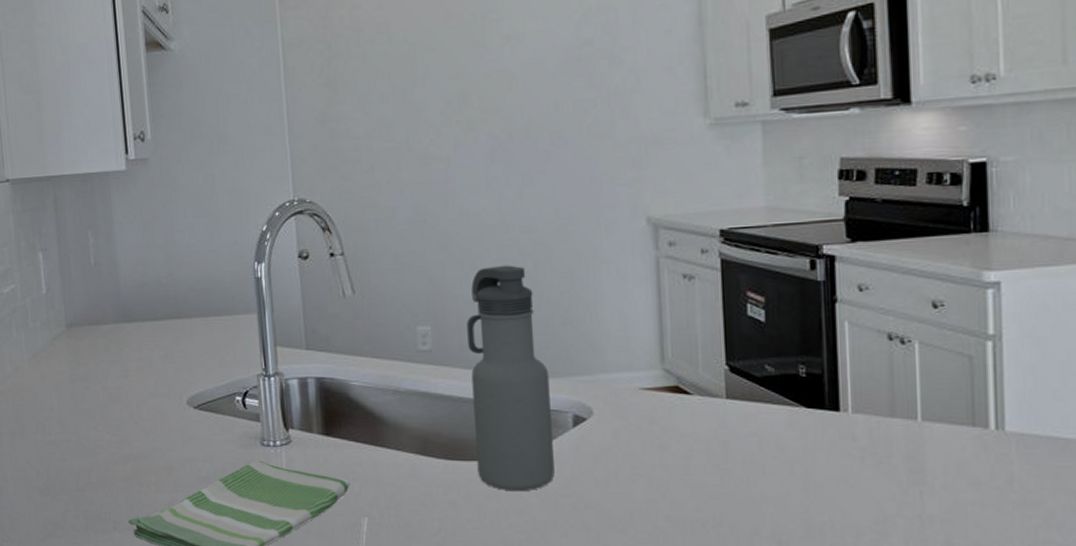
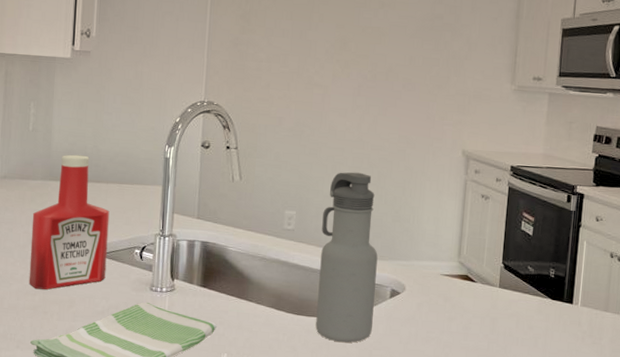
ketchup bottle: none [109,287,206,456] -> present [29,154,110,290]

